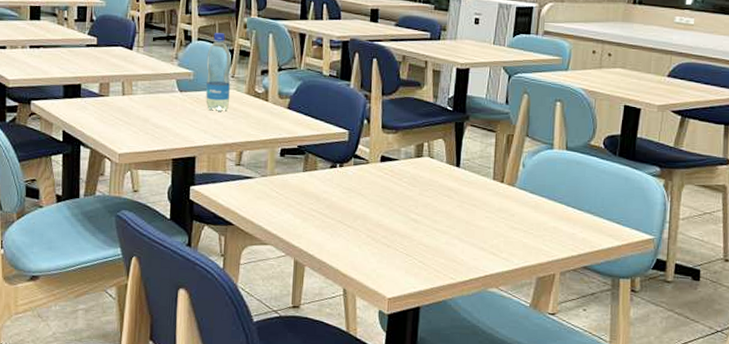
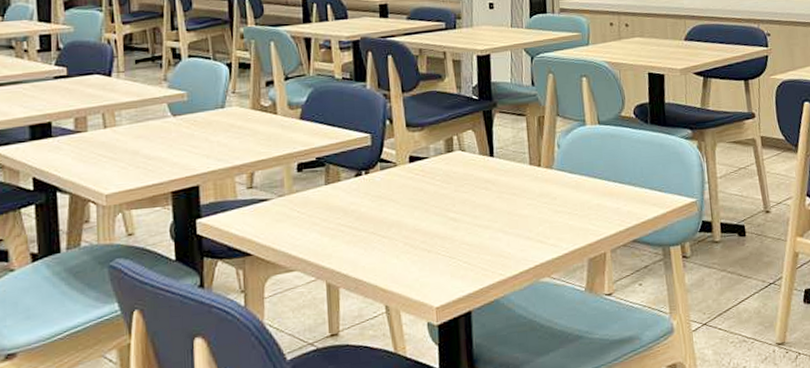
bottle: present [206,33,231,111] -> none [201,47,232,133]

